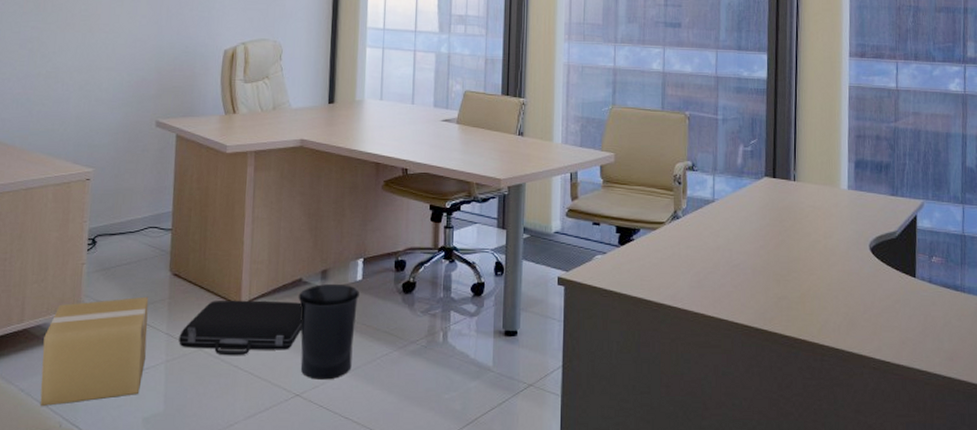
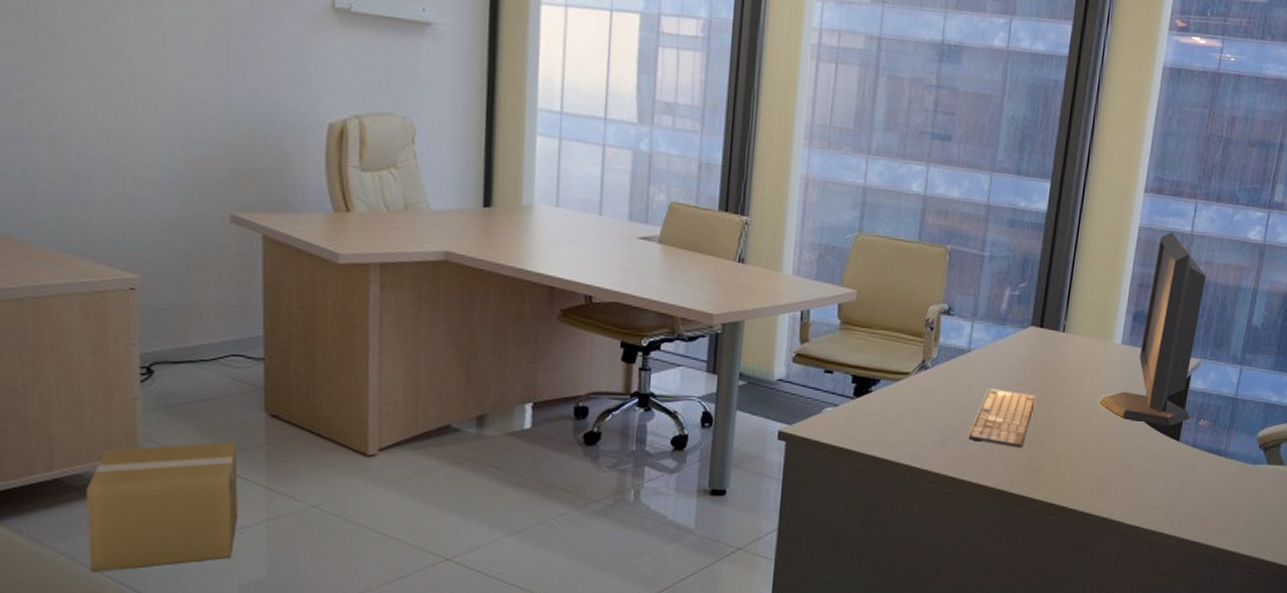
briefcase: present [179,300,303,356] -> none [283,448,453,515]
waste bin: present [298,283,359,380] -> none [446,431,528,542]
keyboard: none [720,233,777,287] -> present [968,388,1036,448]
monitor: none [834,89,922,263] -> present [1098,232,1206,426]

